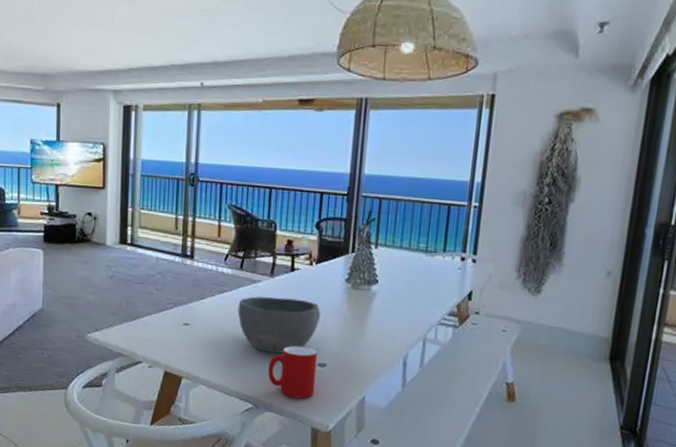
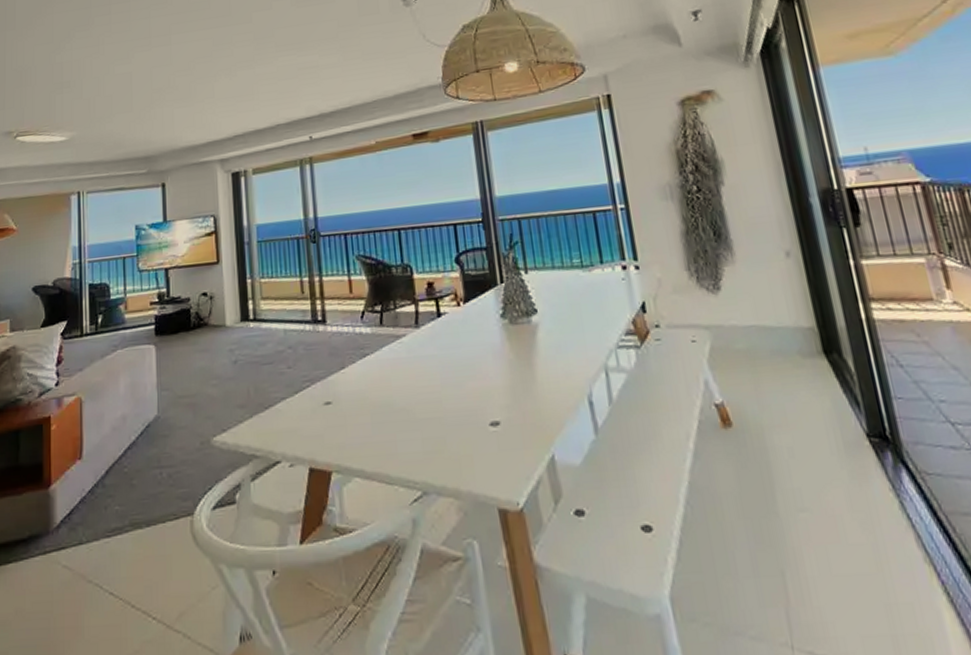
bowl: present [237,296,321,353] -> none [384,348,482,420]
cup: present [268,345,318,399] -> none [431,404,493,473]

